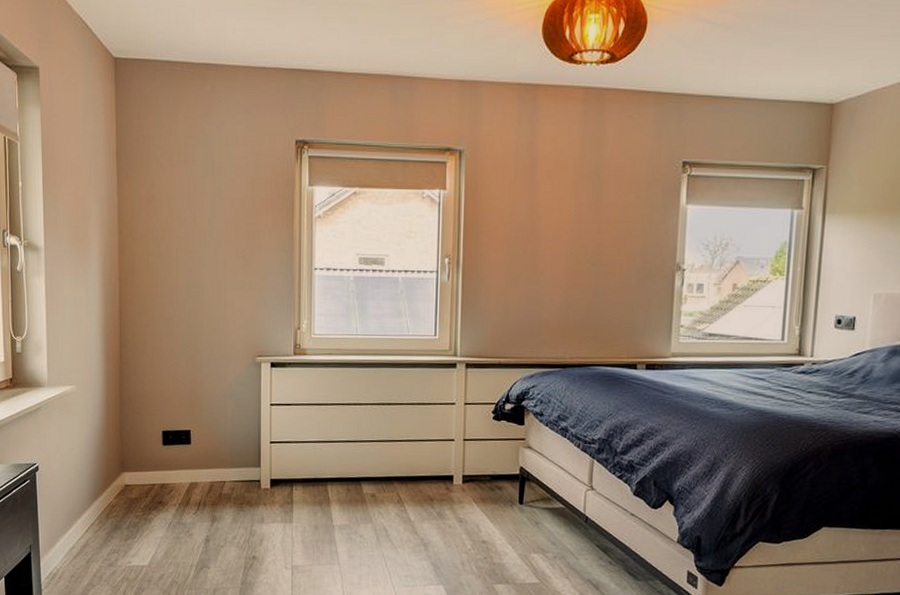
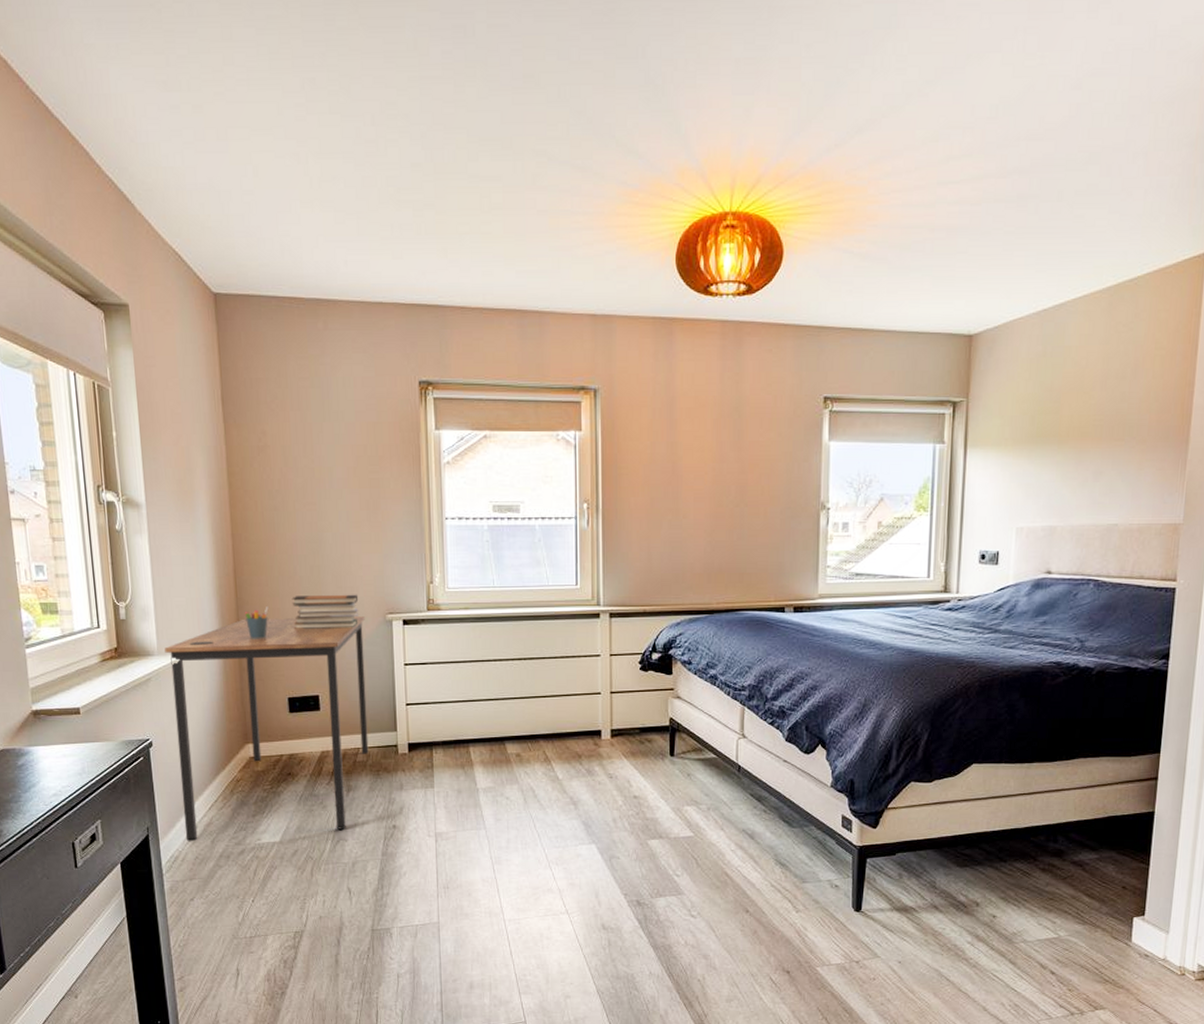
desk: none [54,356,236,561] -> present [165,616,369,842]
pen holder: none [126,346,149,376] -> present [244,606,269,639]
book stack: none [170,336,231,369] -> present [292,594,359,629]

